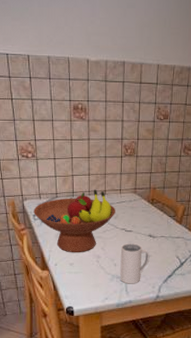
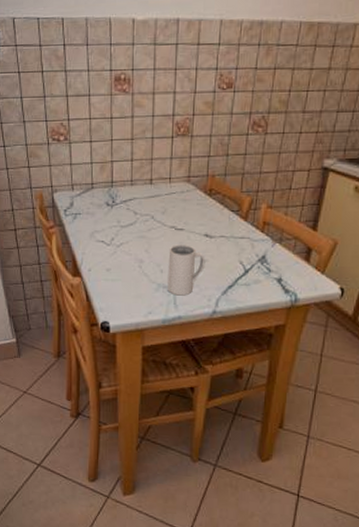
fruit bowl: present [33,189,116,253] -> none [65,178,165,257]

